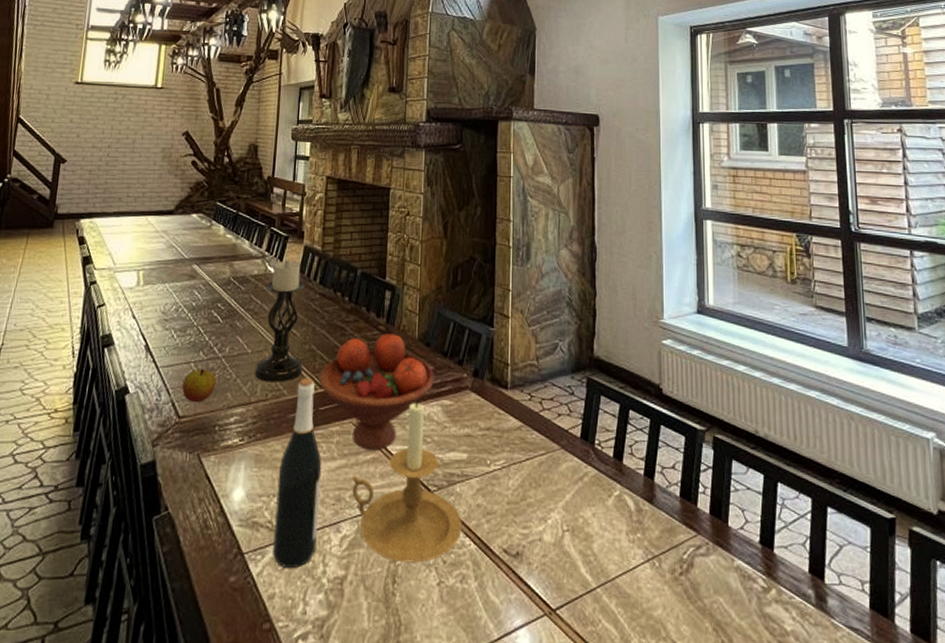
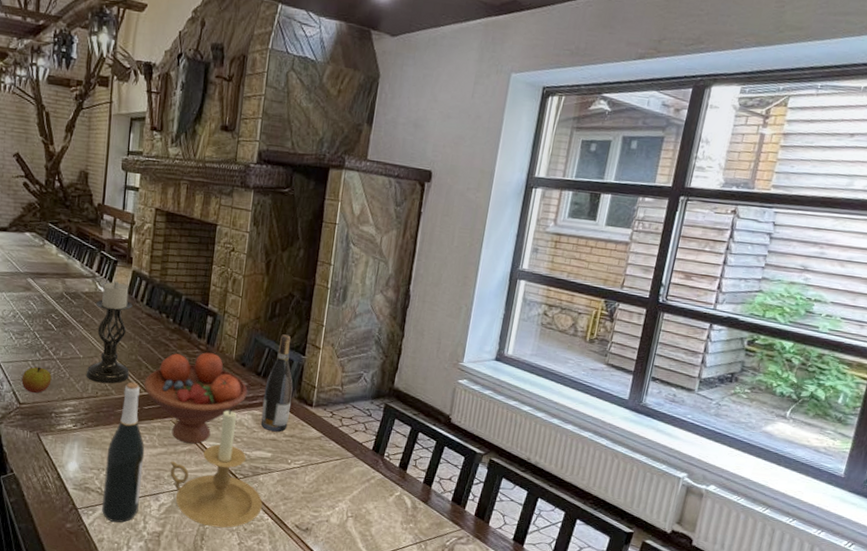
wine bottle: none [452,304,484,425] -> present [261,334,293,433]

